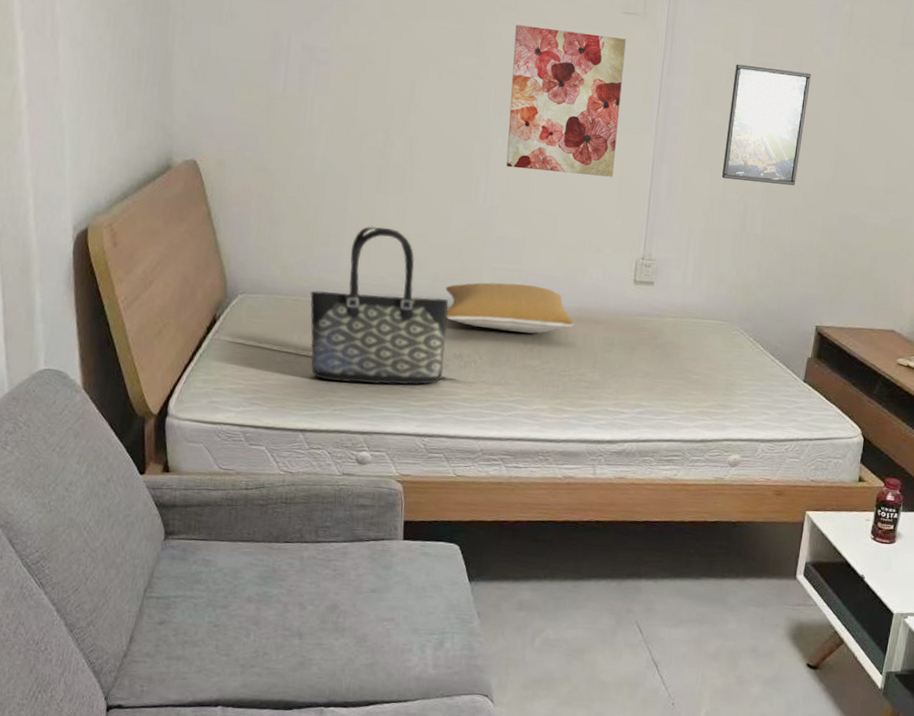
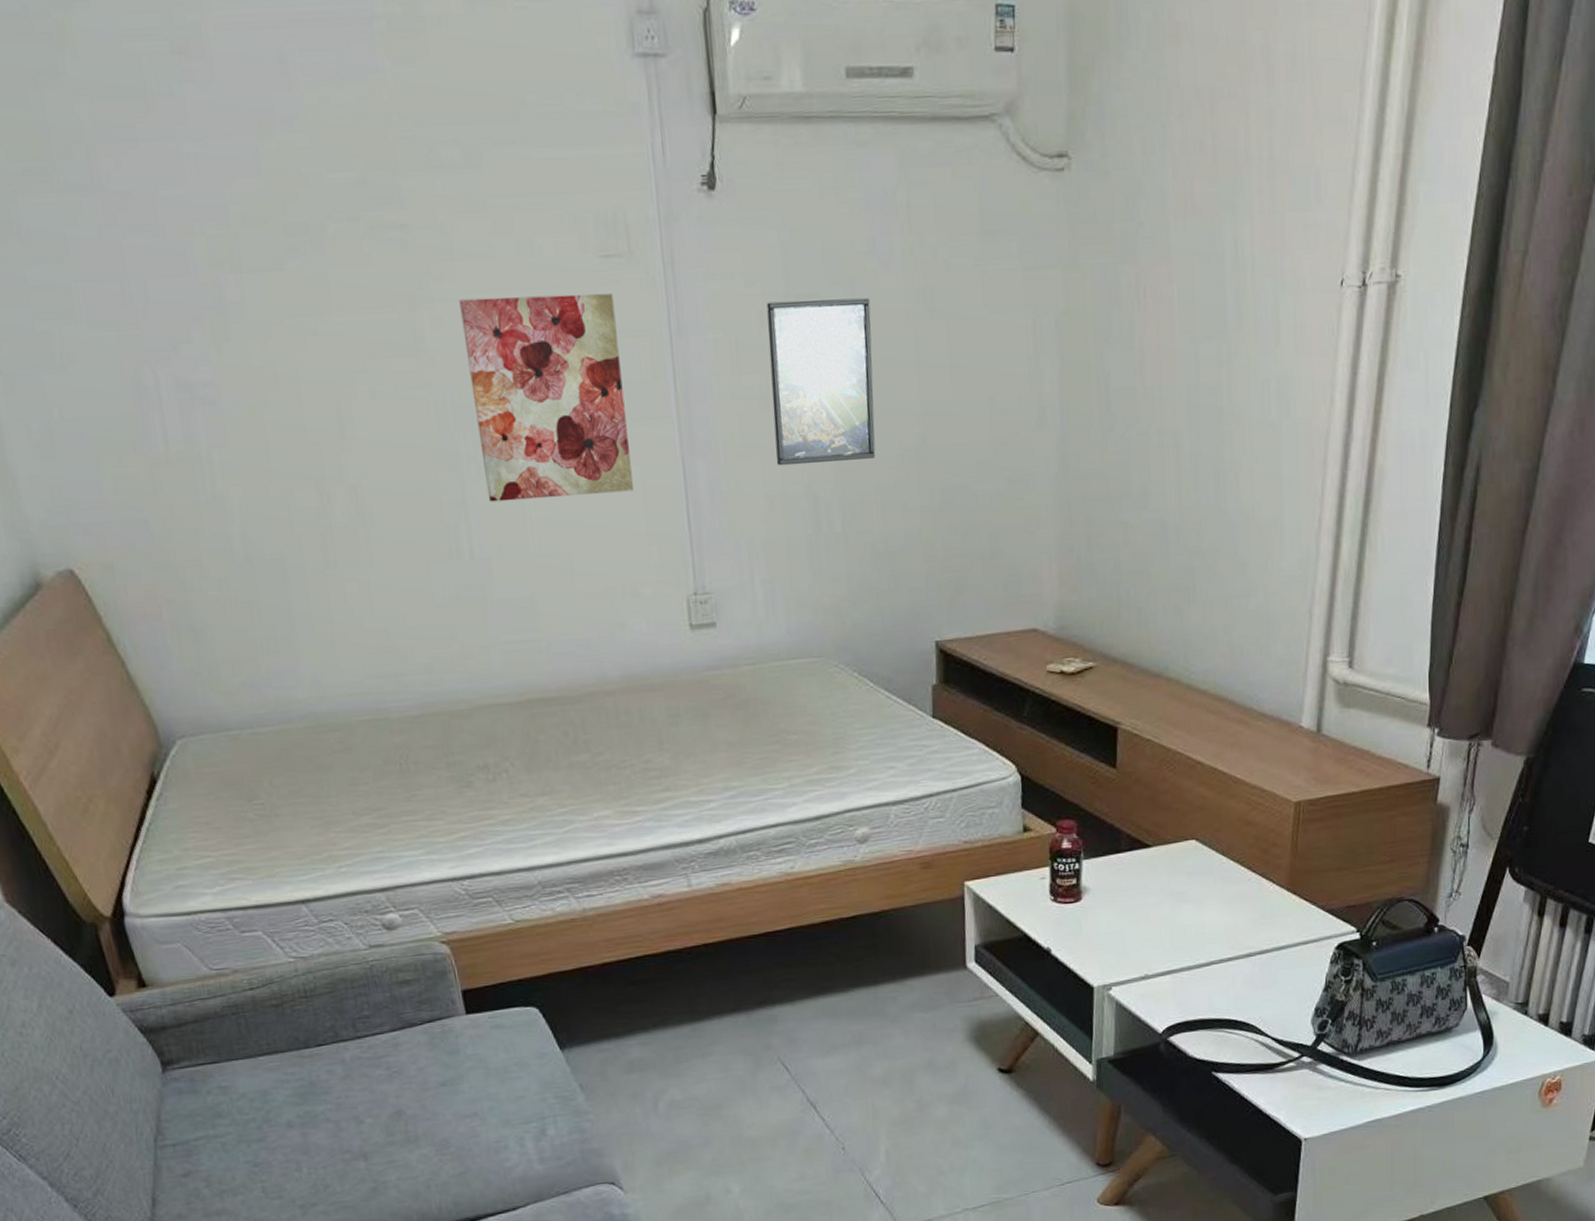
tote bag: present [310,226,449,385] -> none [271,614,469,832]
pillow: present [445,282,573,334] -> none [446,656,623,725]

